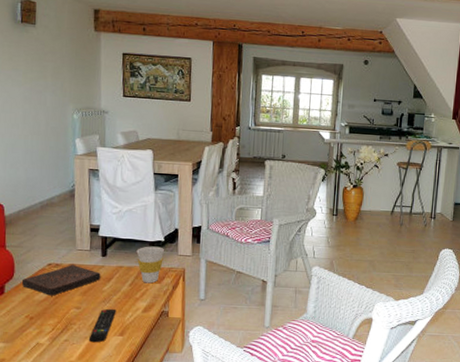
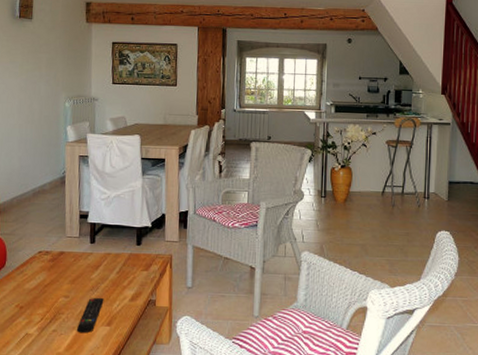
book: present [21,265,101,296] -> none [13,252,89,284]
cup: present [136,246,164,284] -> none [124,232,151,271]

